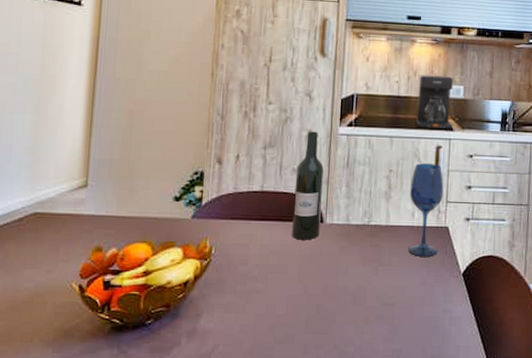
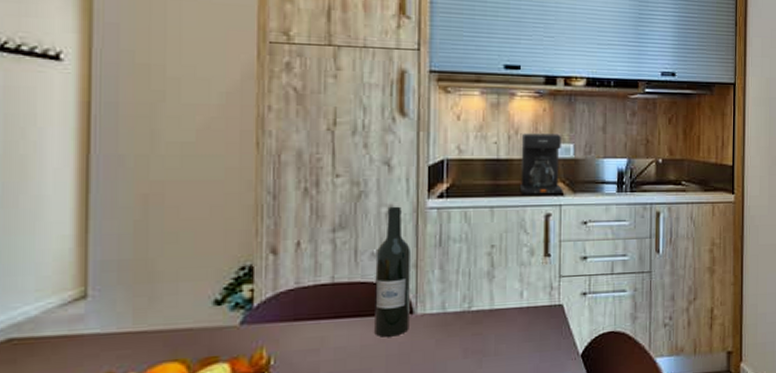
wineglass: present [408,163,444,257] -> none [517,235,556,341]

